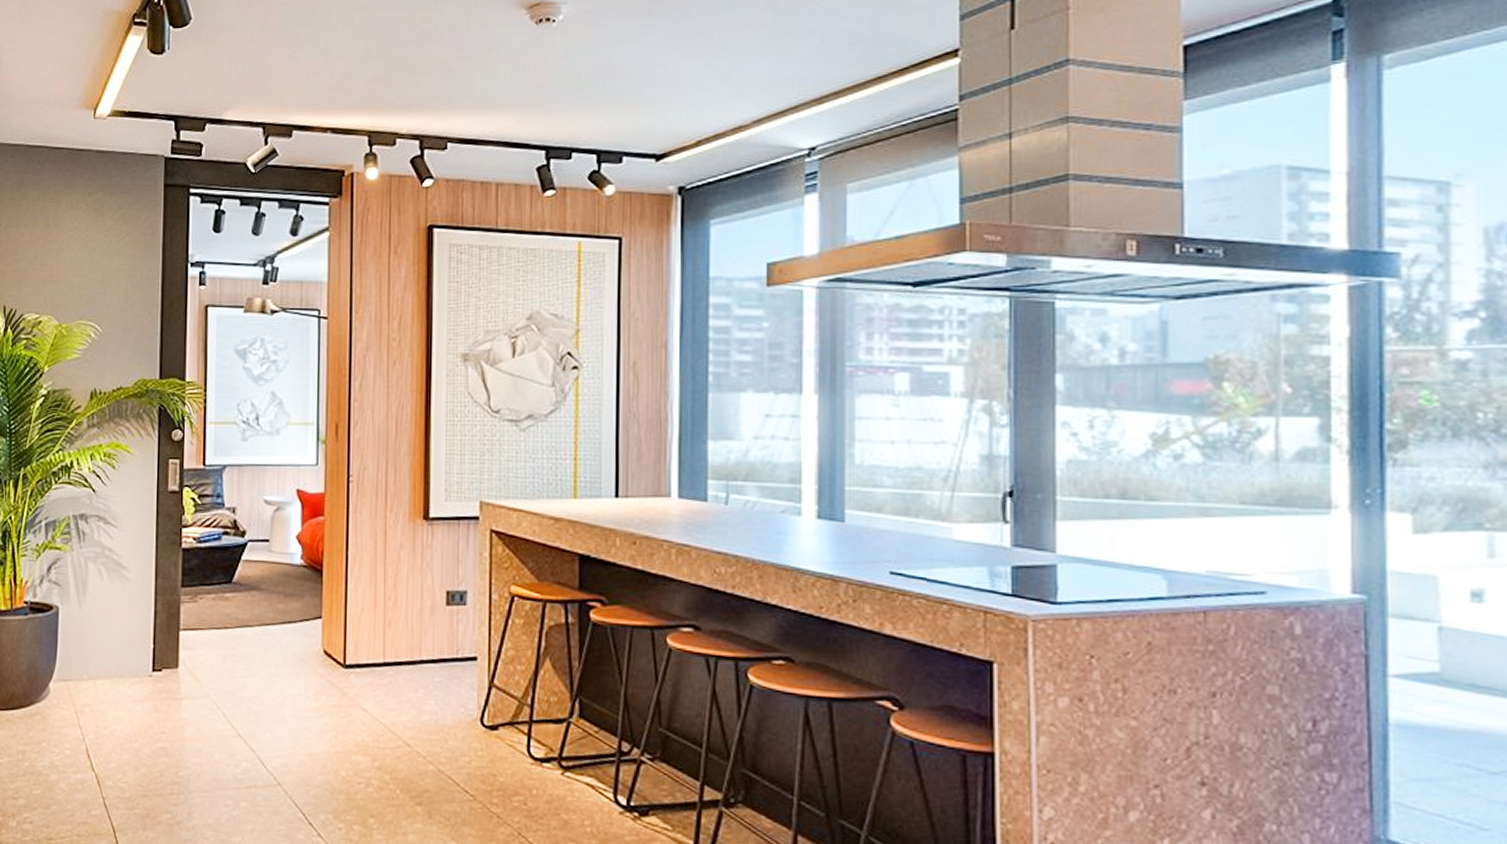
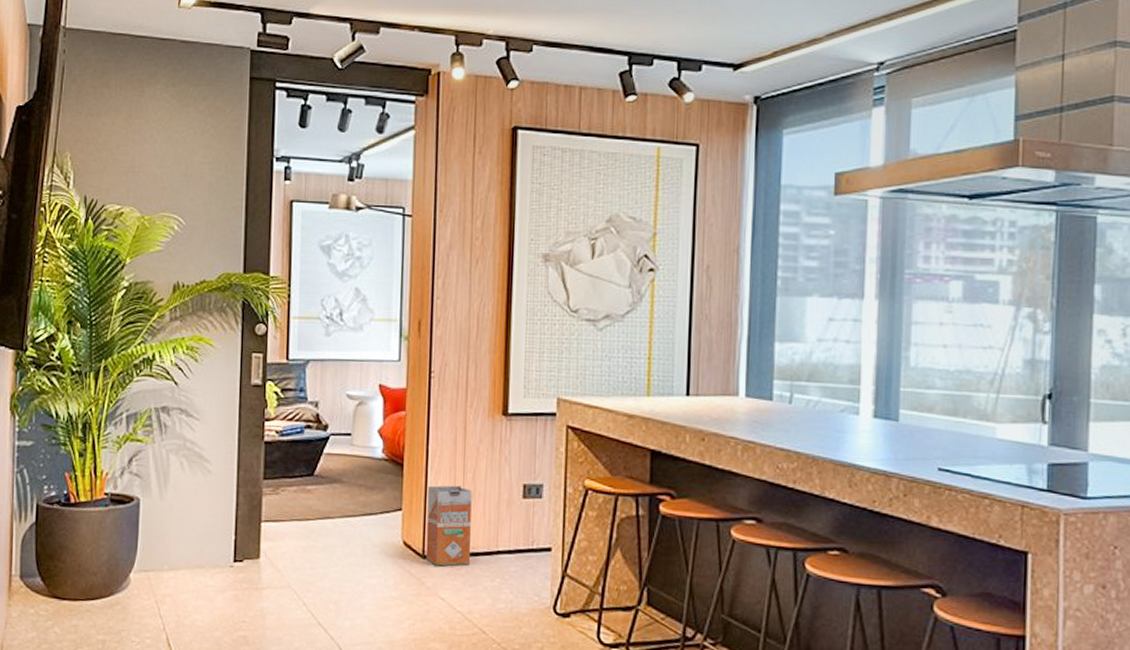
waste bin: none [347,592,394,676] -> present [425,485,472,567]

